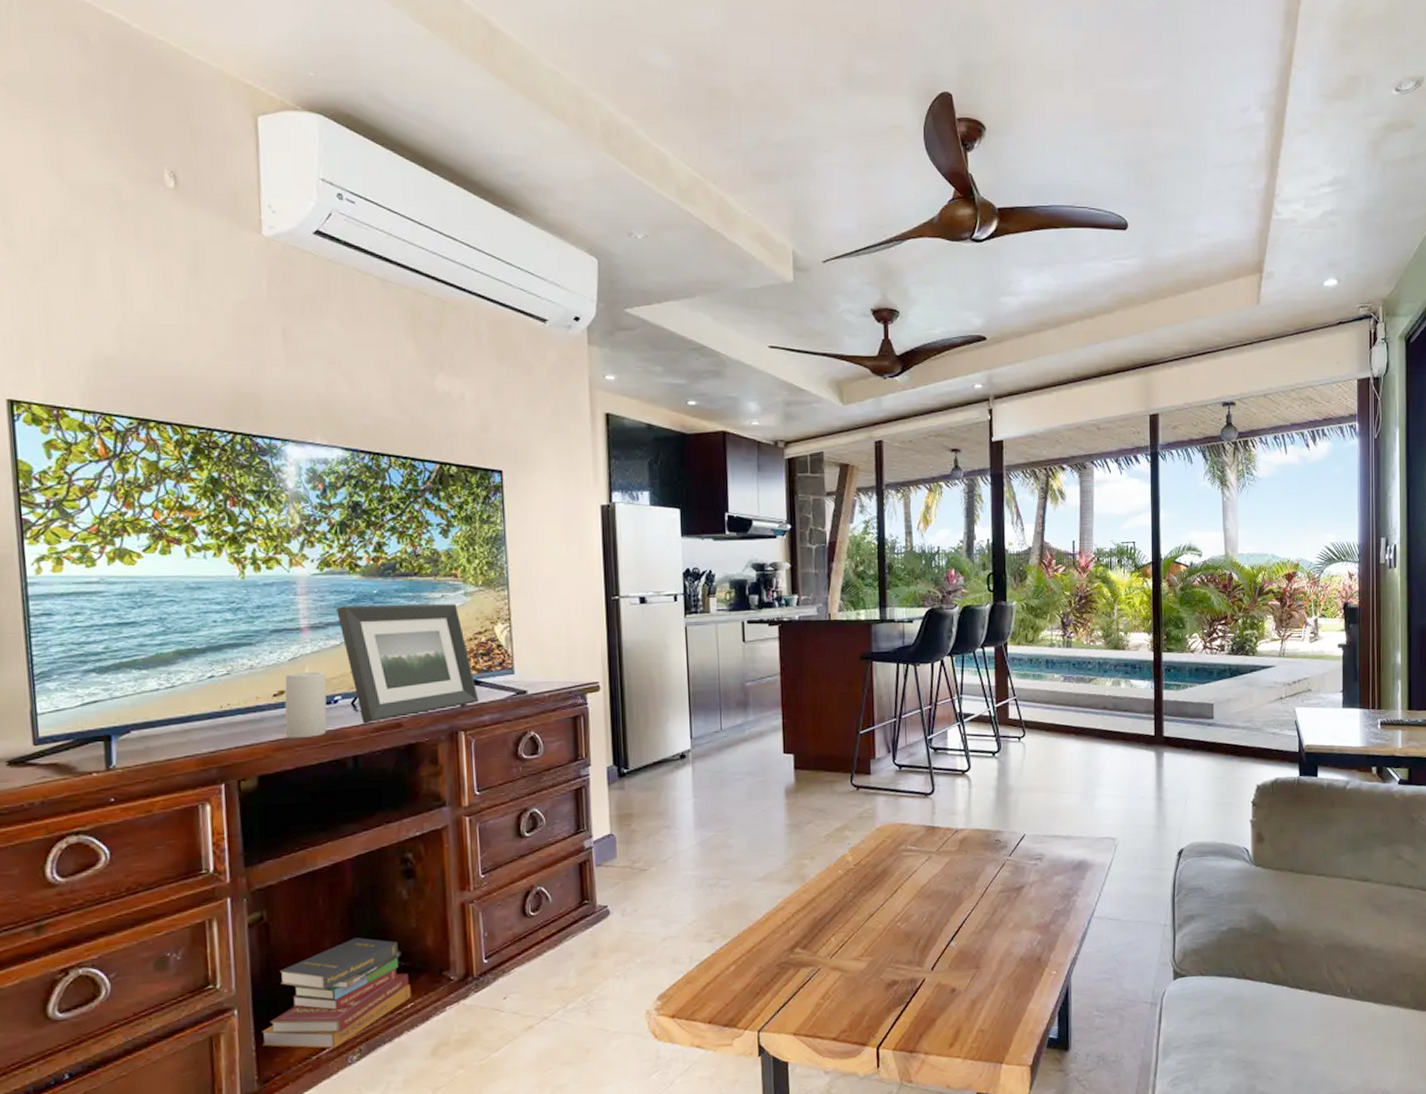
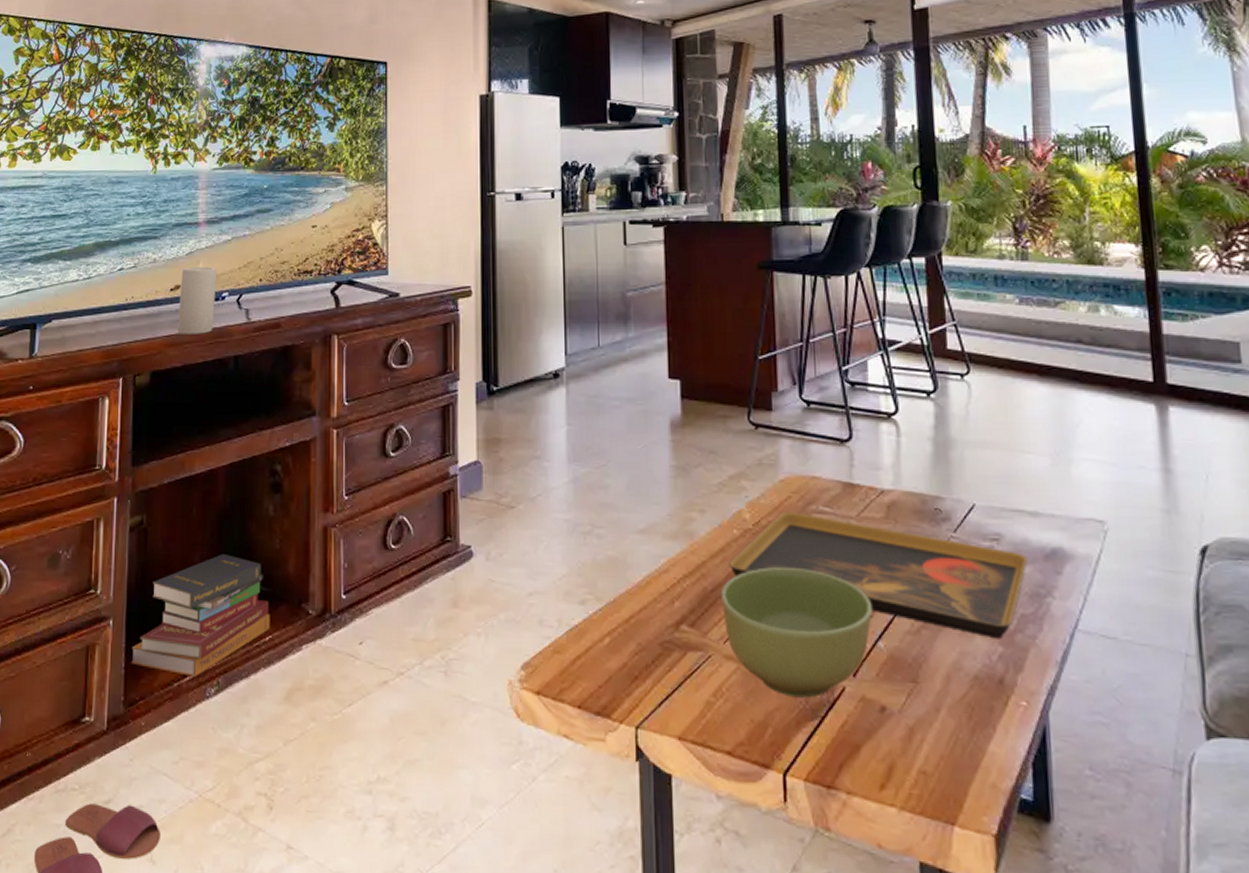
picture frame: present [336,604,479,724] -> none [231,199,353,323]
bowl: none [828,894,947,991] -> present [720,566,873,698]
decorative tray: none [834,852,1061,930] -> present [729,511,1028,640]

